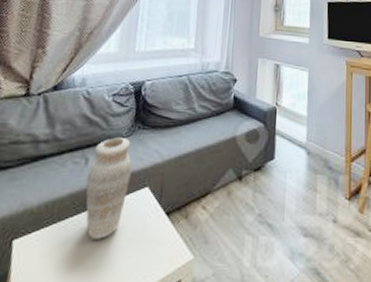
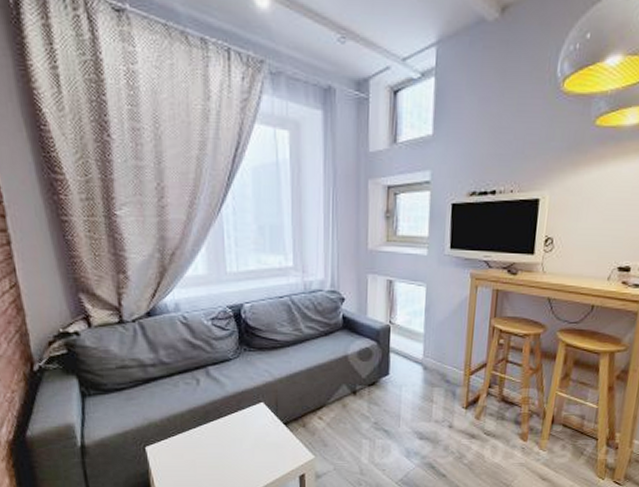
vase: present [85,138,132,239] -> none [201,360,245,445]

